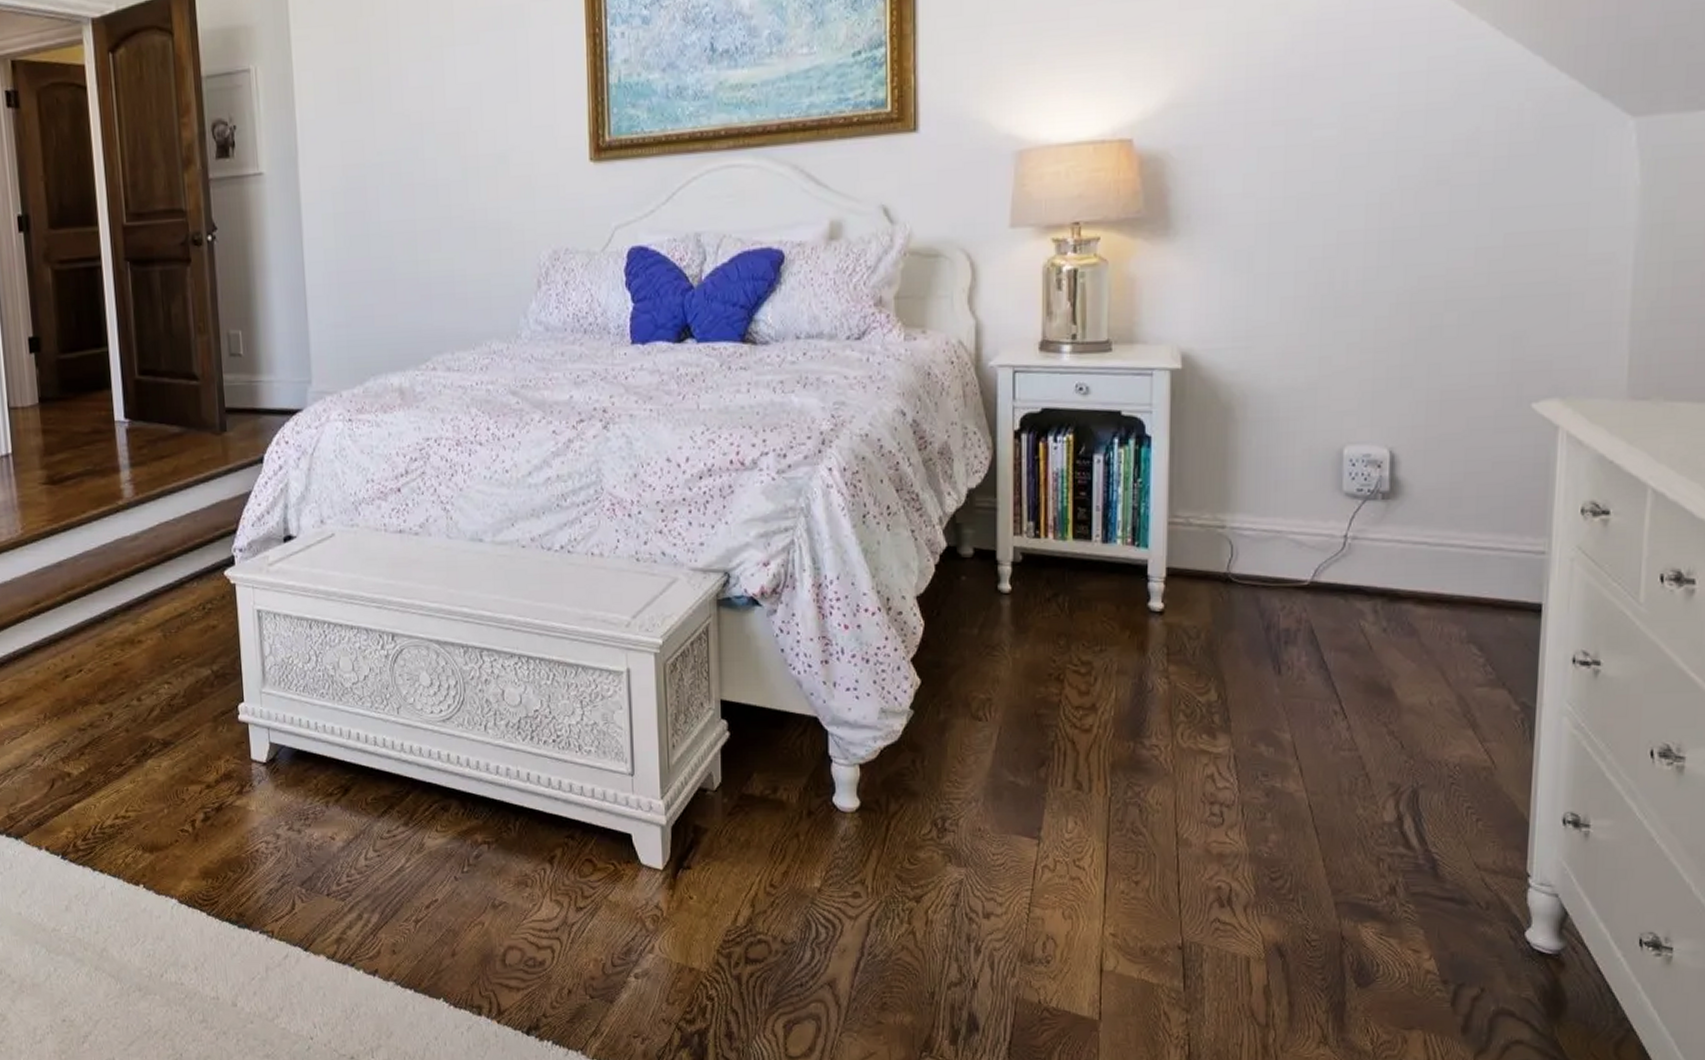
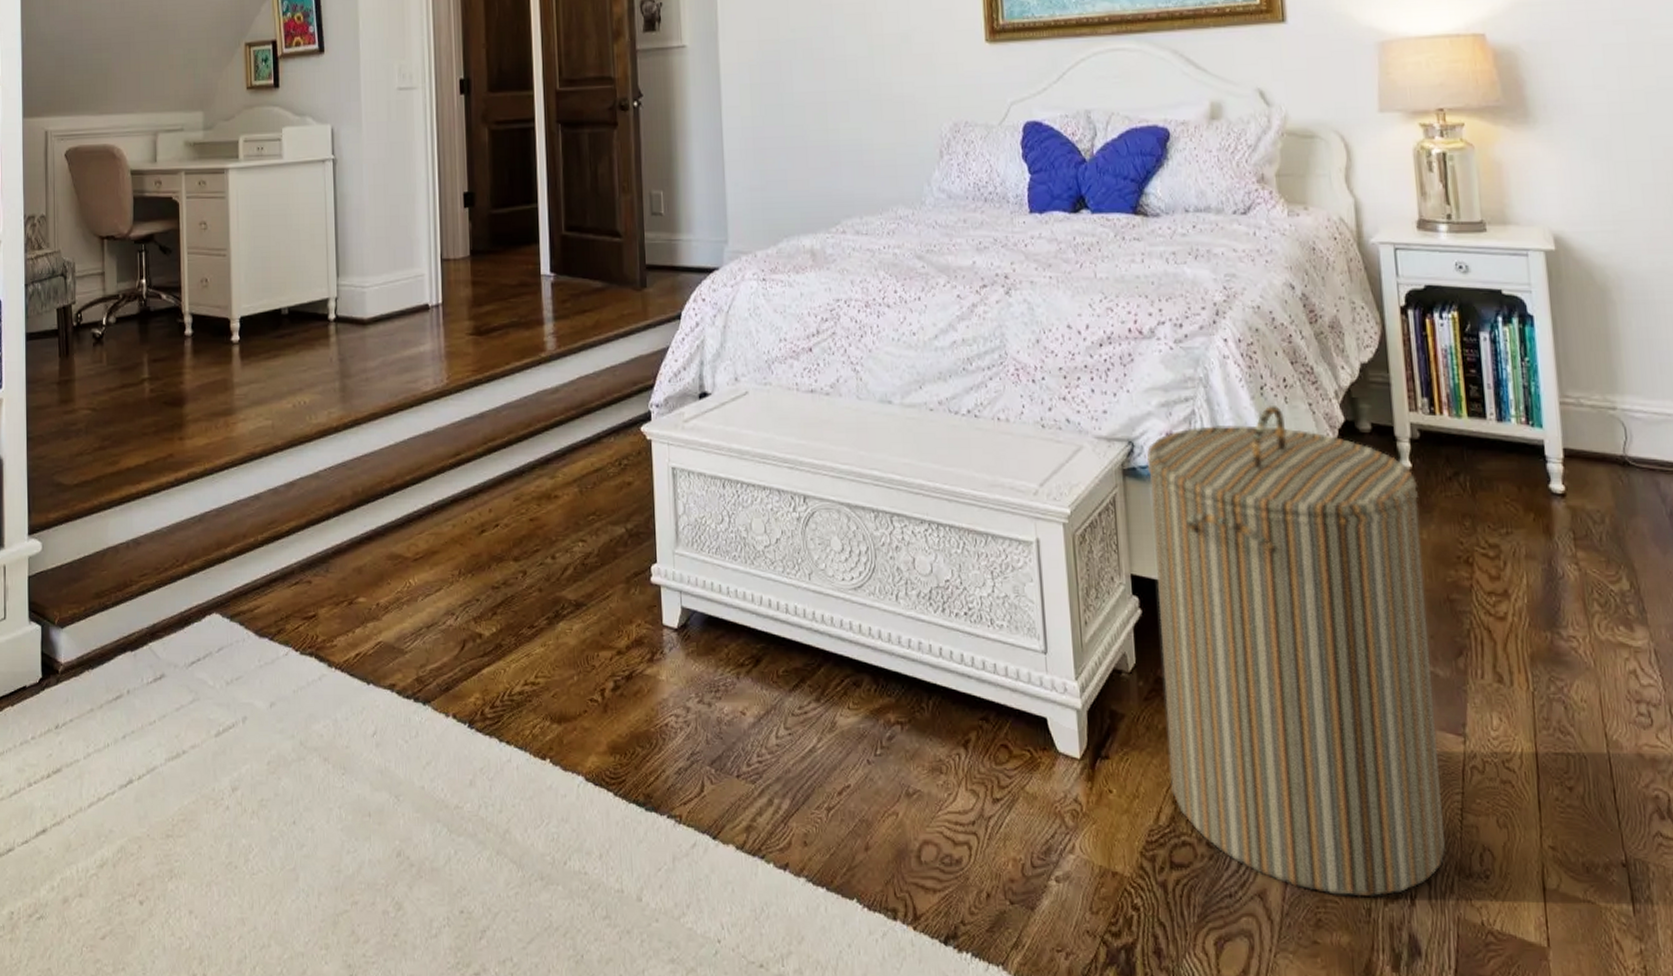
laundry hamper: none [742,533,1015,983] -> present [1146,406,1446,897]

